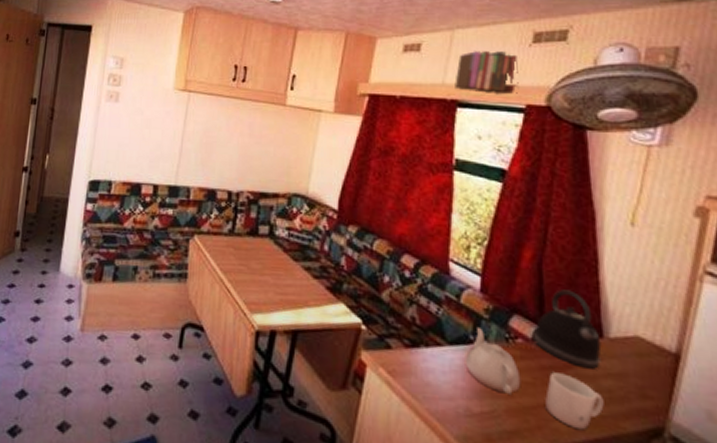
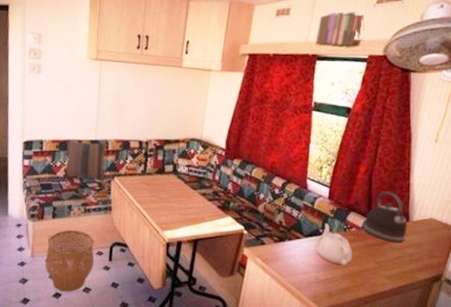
basket: none [96,299,162,386] -> present [45,230,95,292]
pillow: none [133,182,189,239] -> present [64,139,108,181]
mug: present [545,372,604,431] -> none [368,248,406,282]

